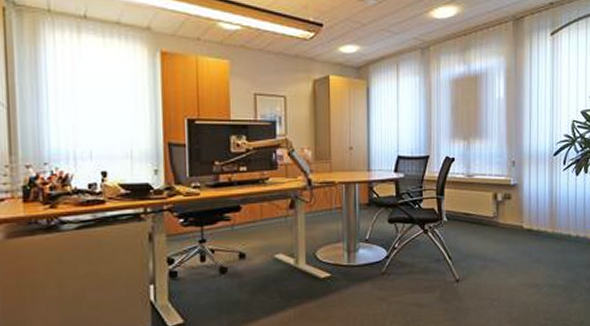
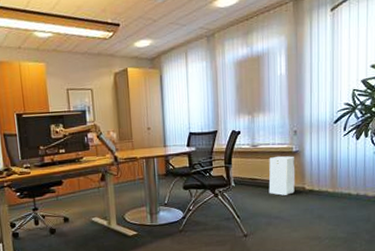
air purifier: none [484,188,513,235] -> present [268,156,296,196]

